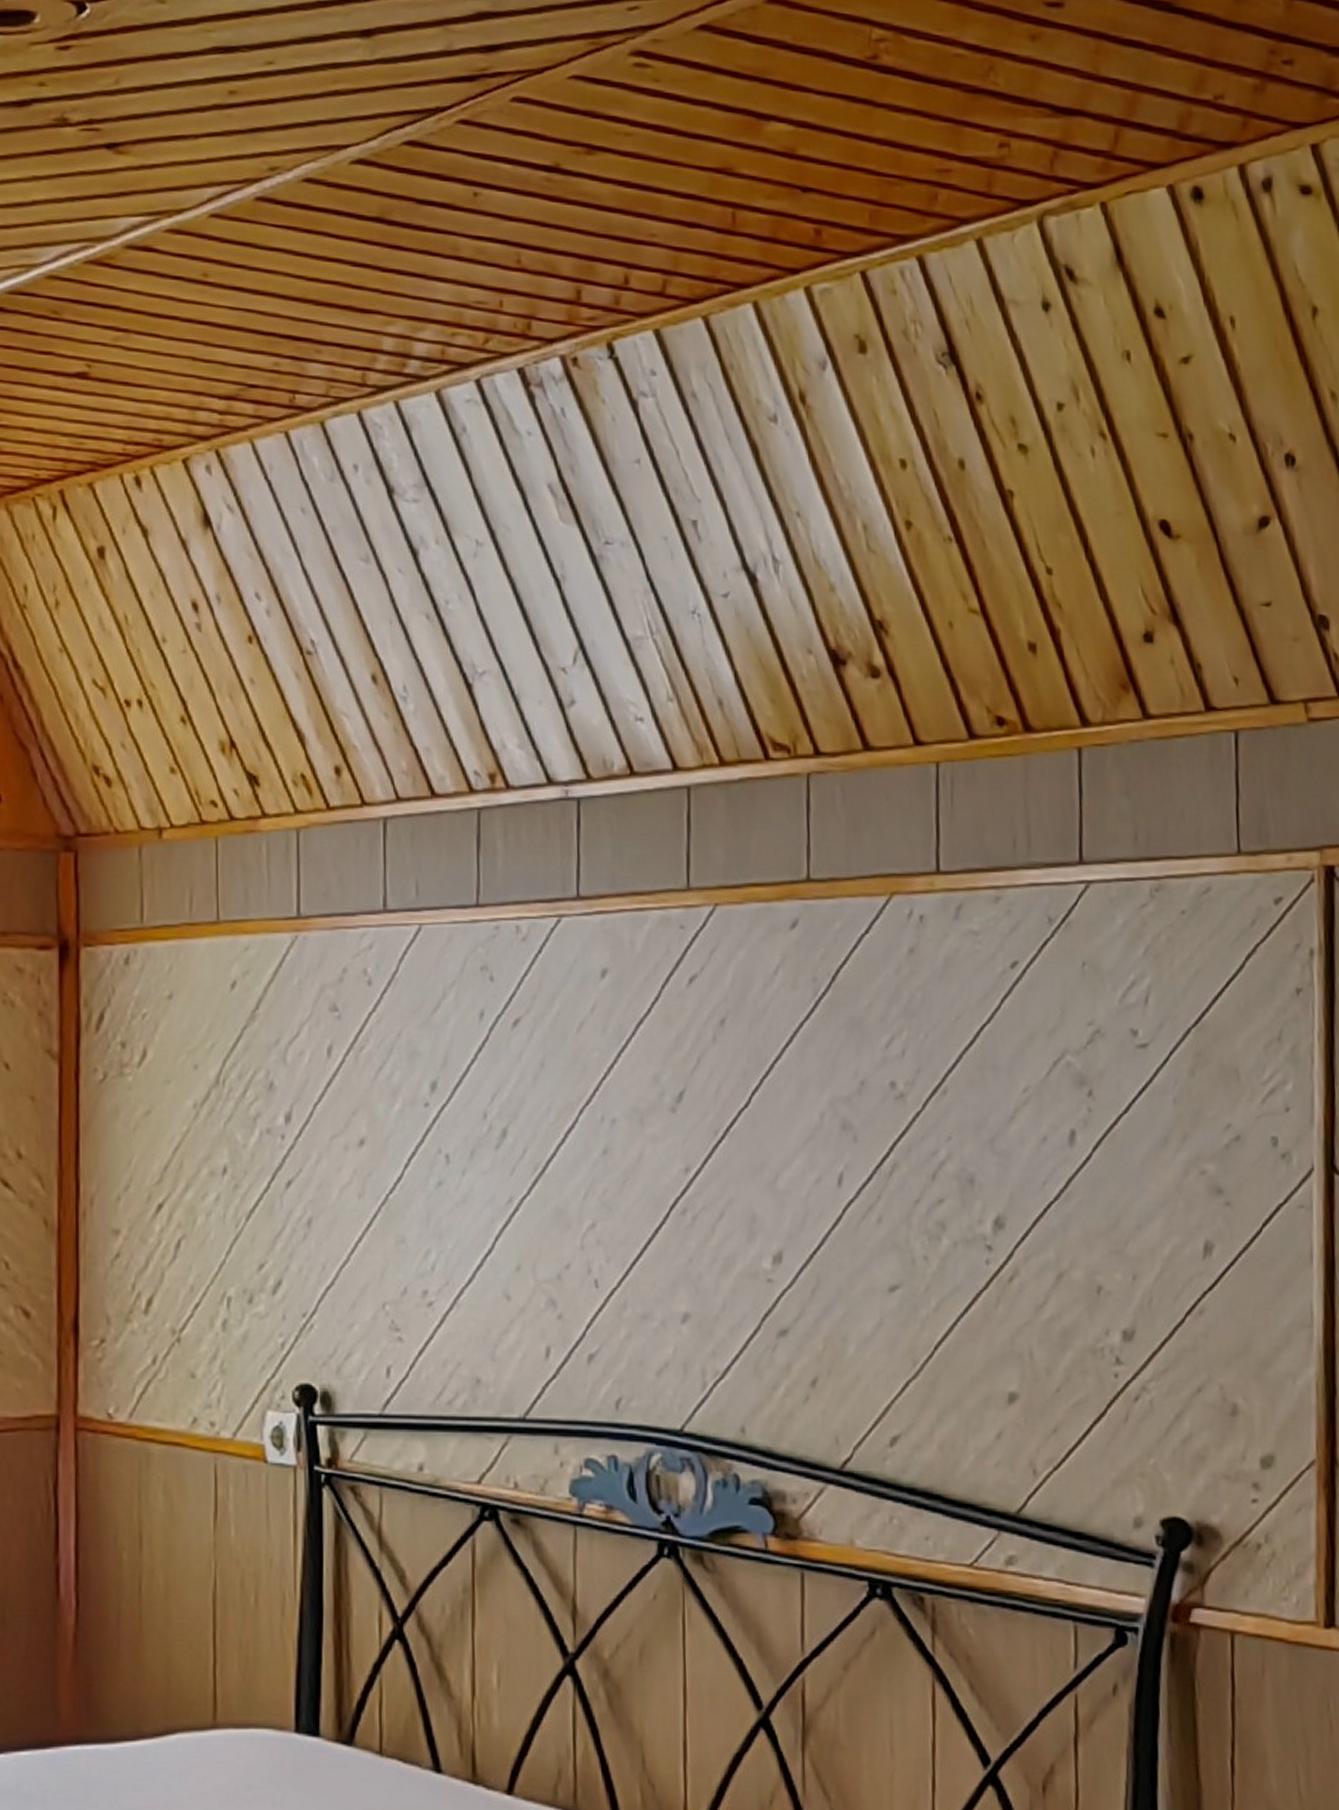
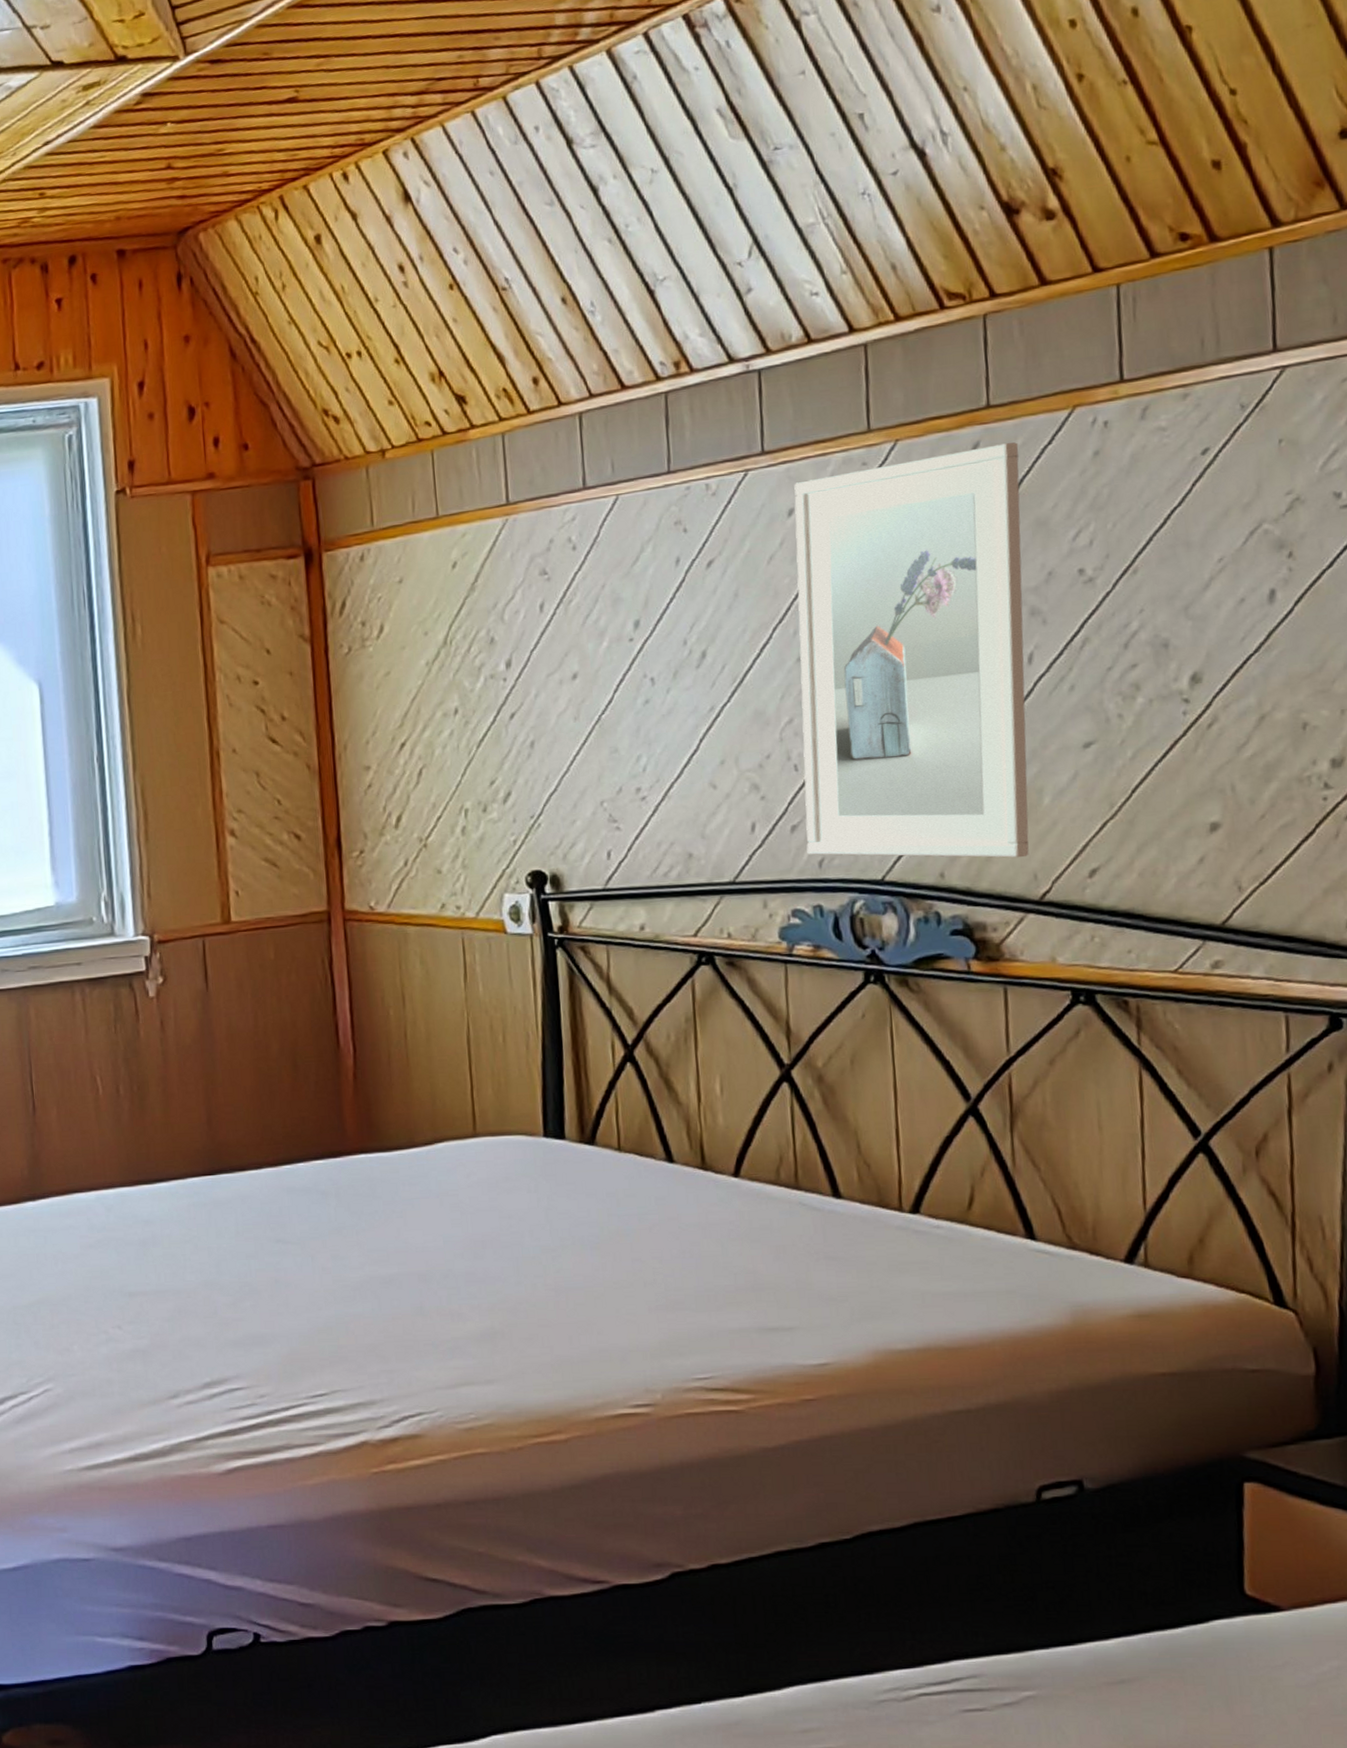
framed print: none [603,925,837,1416] -> present [794,442,1029,858]

